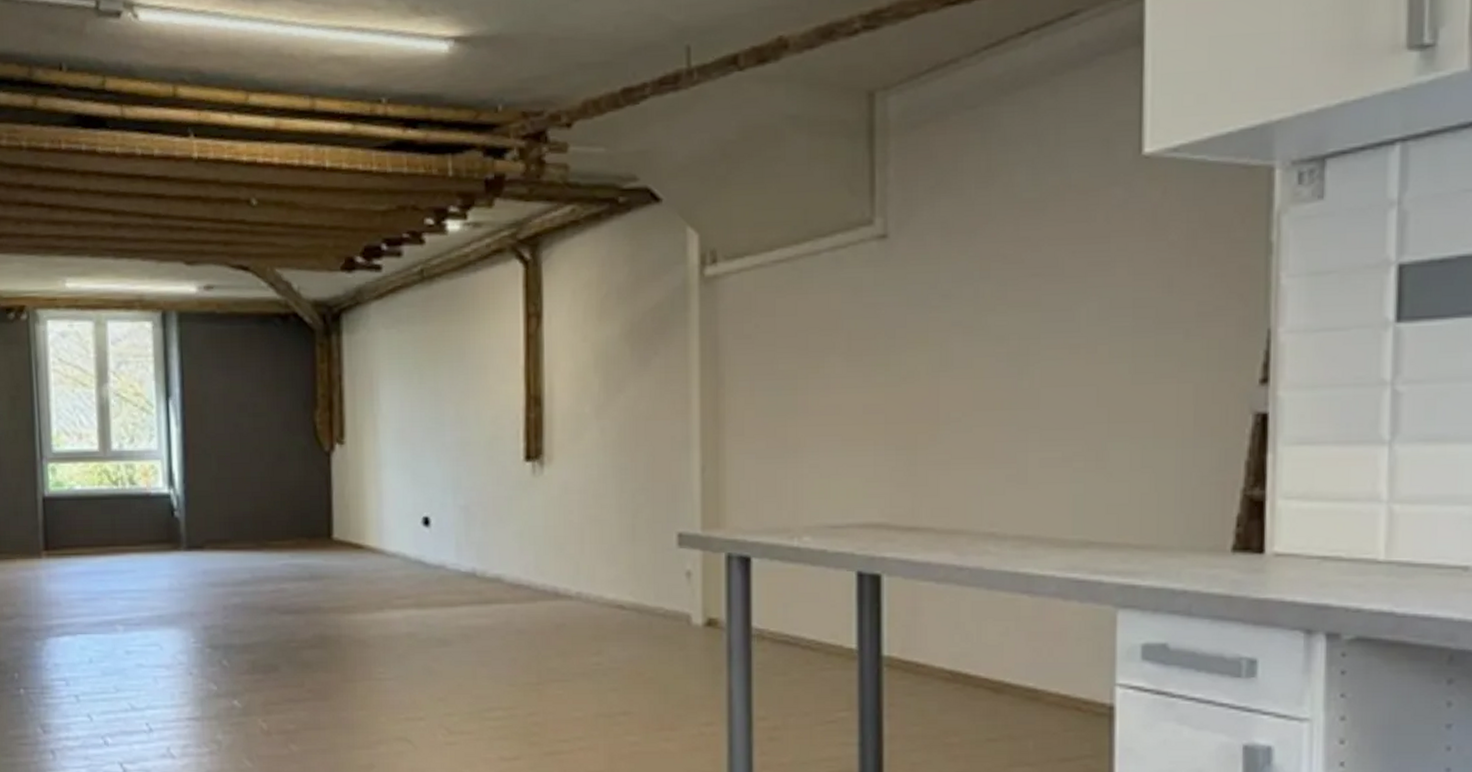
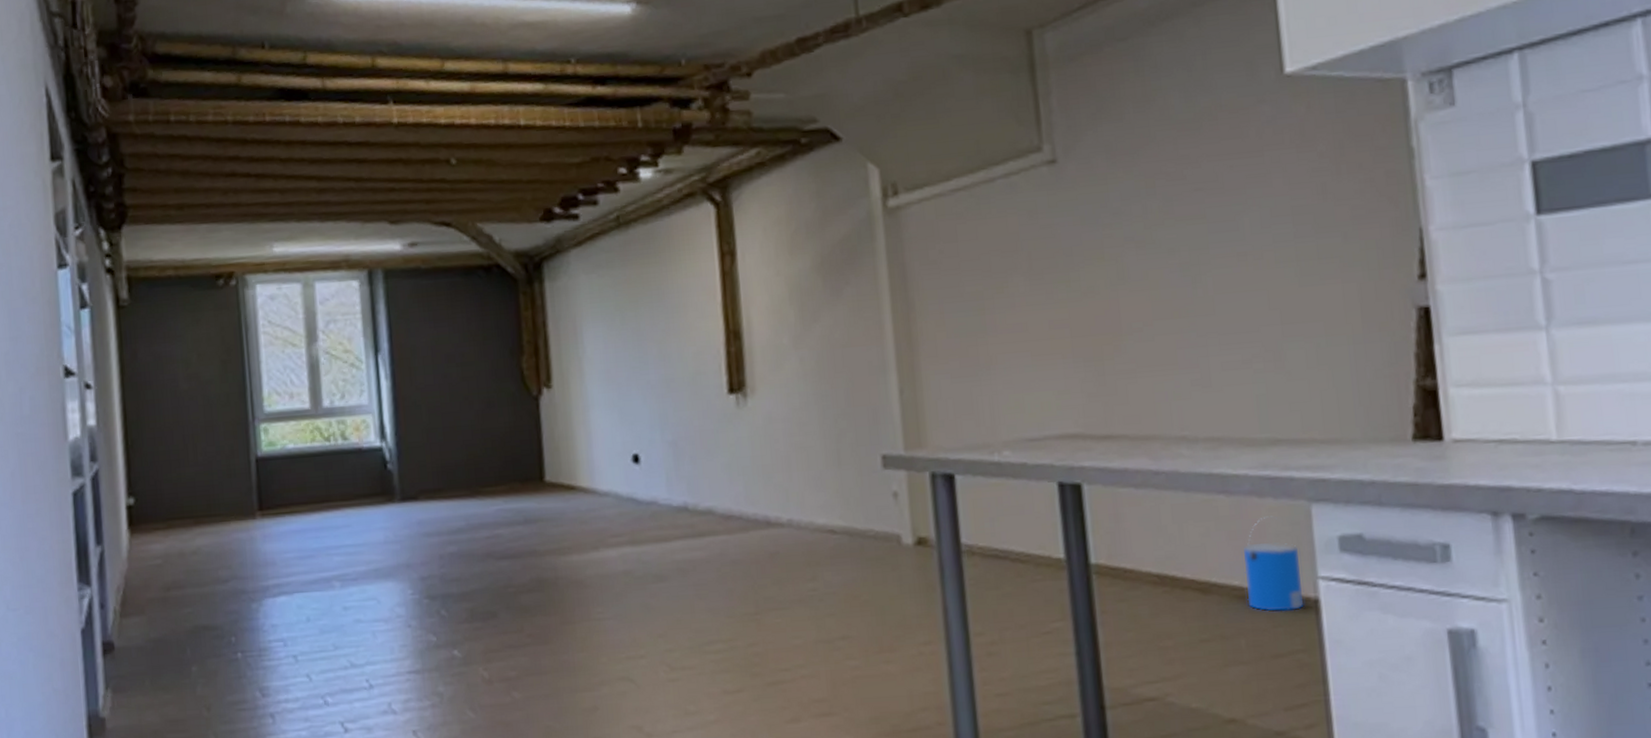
bucket: none [1040,619,1099,715] -> present [1243,516,1304,612]

